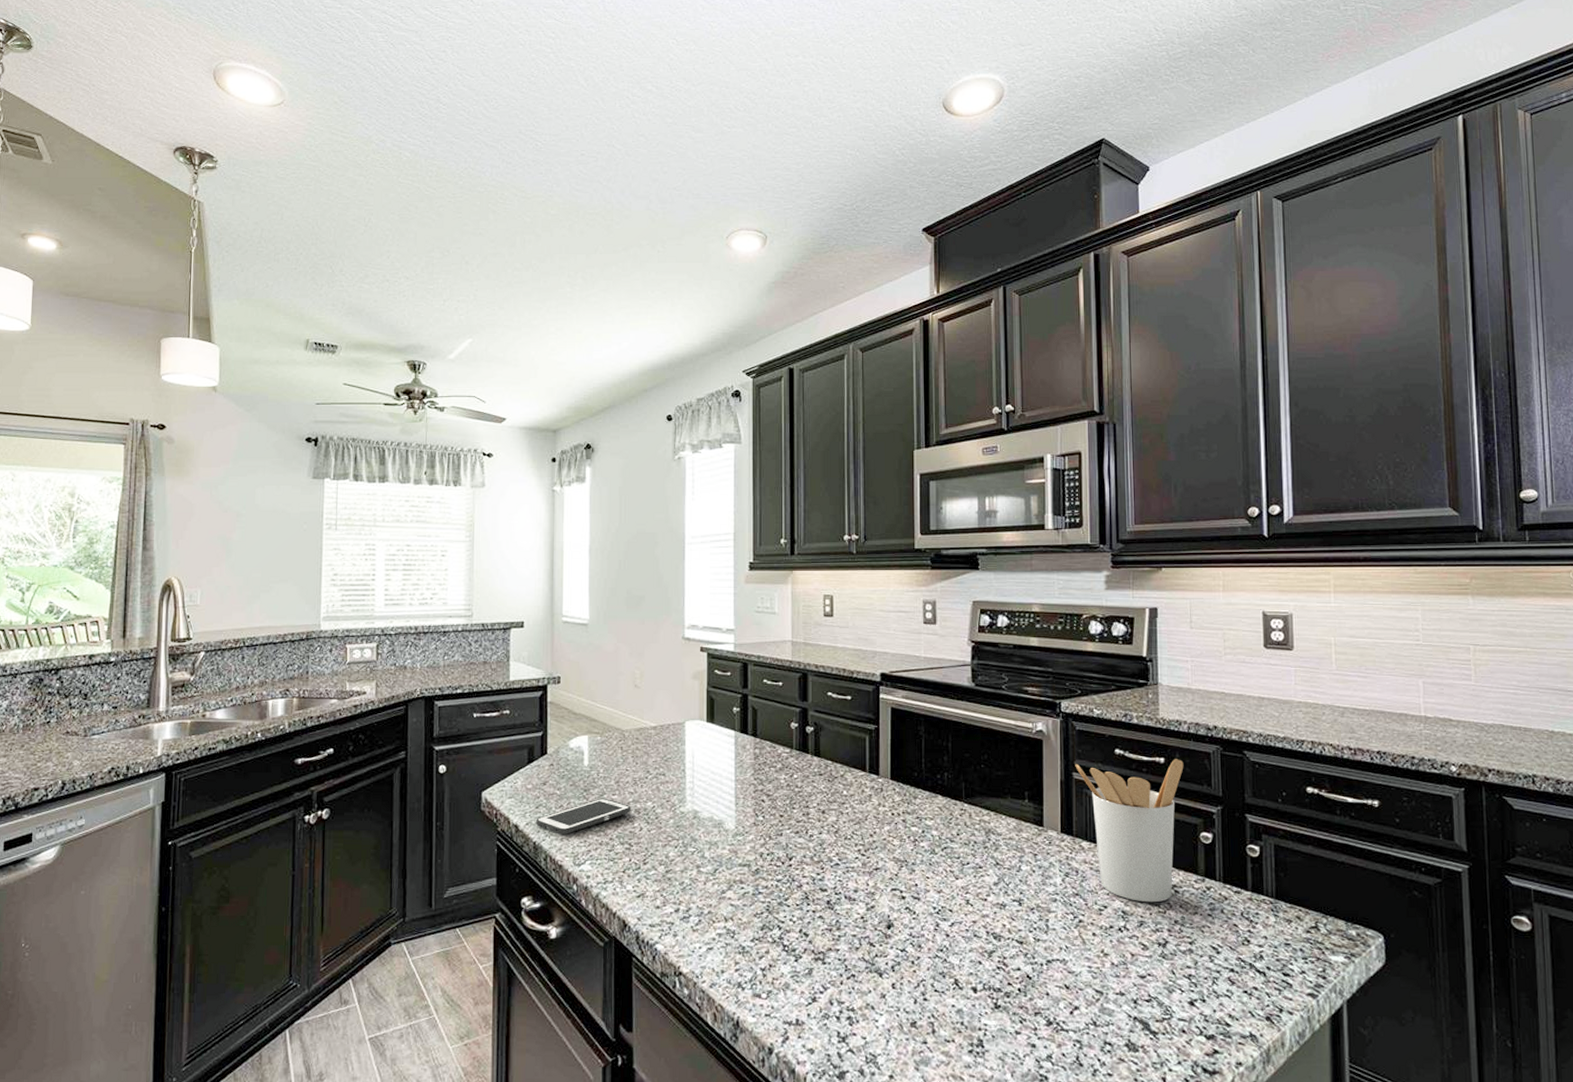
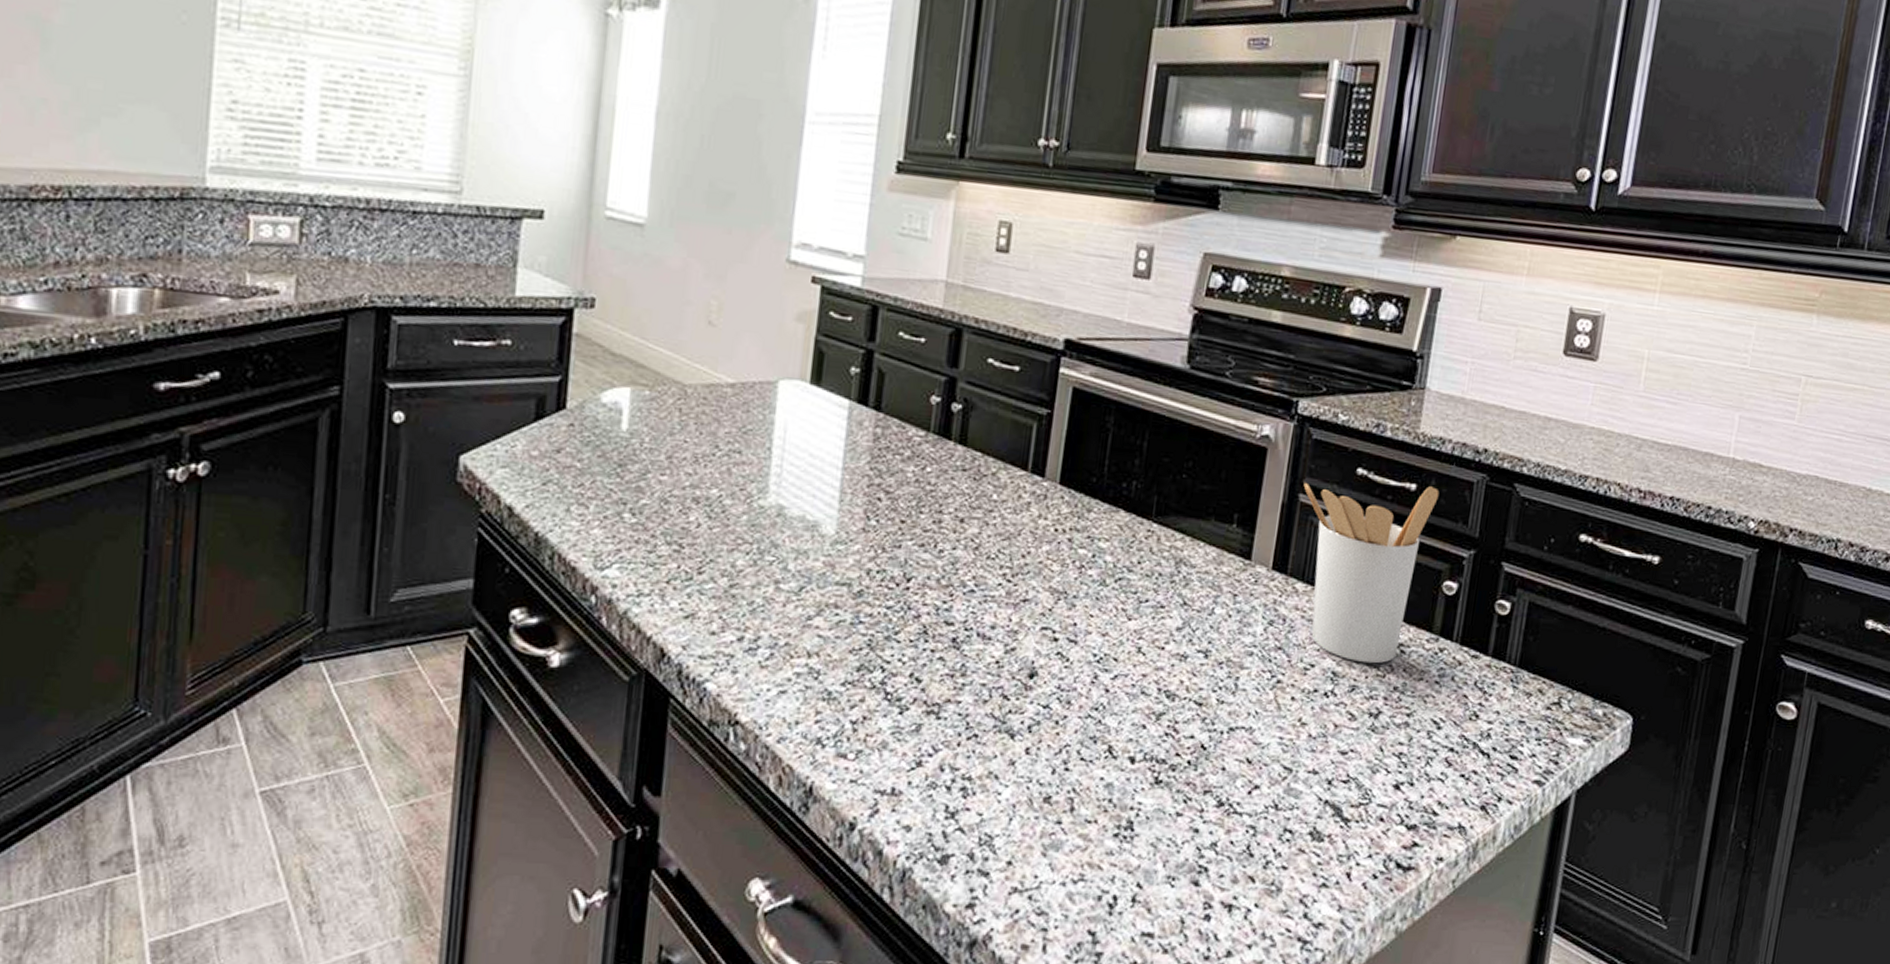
cell phone: present [536,798,631,834] -> none [541,477,687,525]

